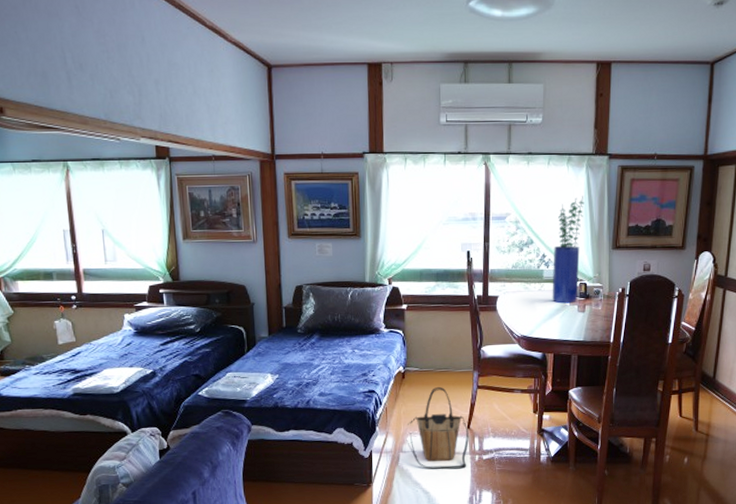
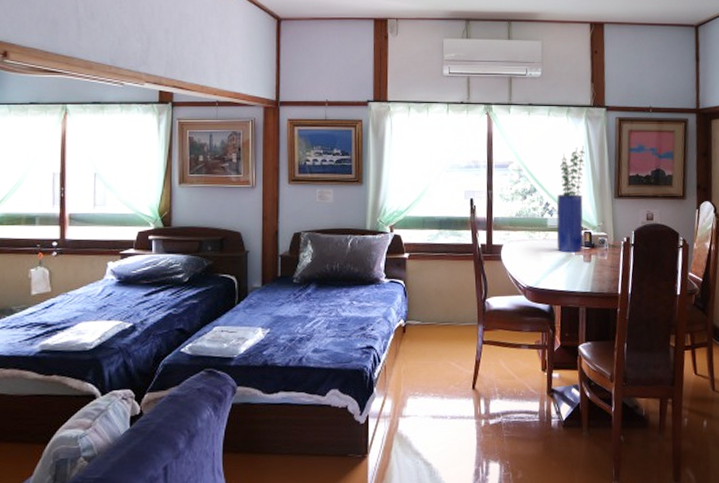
tote bag: present [405,386,469,469] -> none [406,341,474,437]

